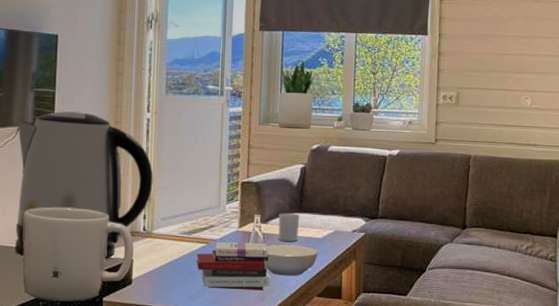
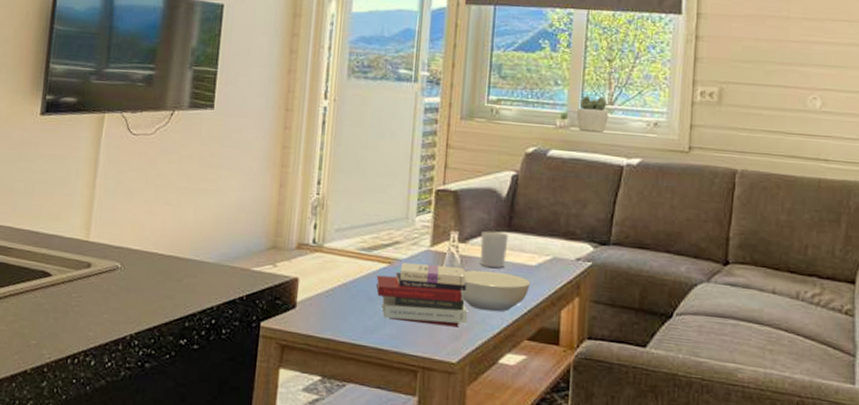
kettle: present [14,111,153,260] -> none [159,94,328,276]
mug: present [22,207,134,302] -> none [167,208,301,325]
planter: present [278,60,315,129] -> none [484,41,534,127]

